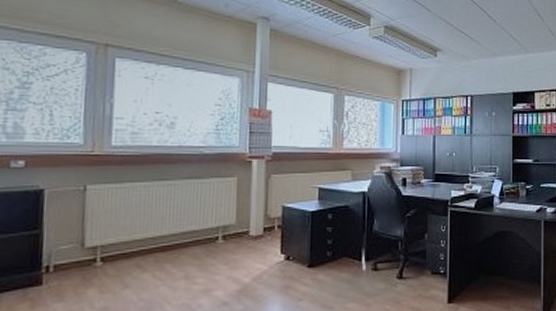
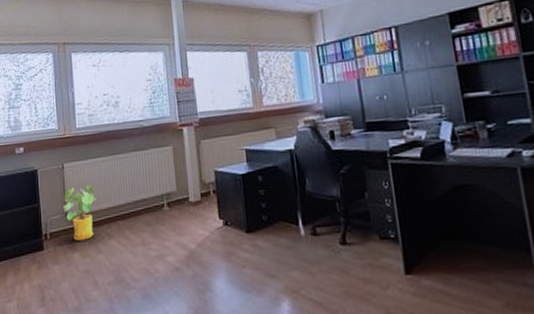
house plant: none [79,212,130,274] -> present [63,185,96,241]

